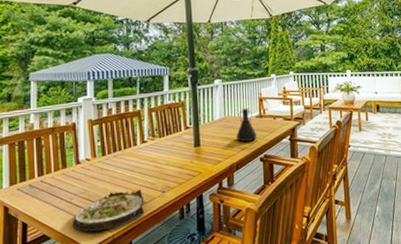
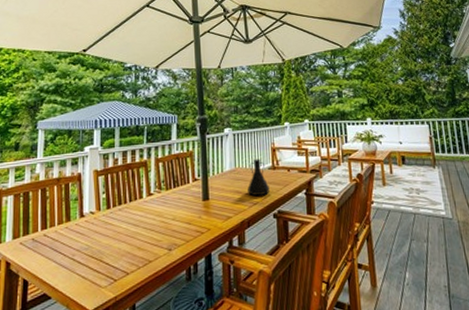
salad plate: present [72,188,145,232] -> none [73,245,150,292]

